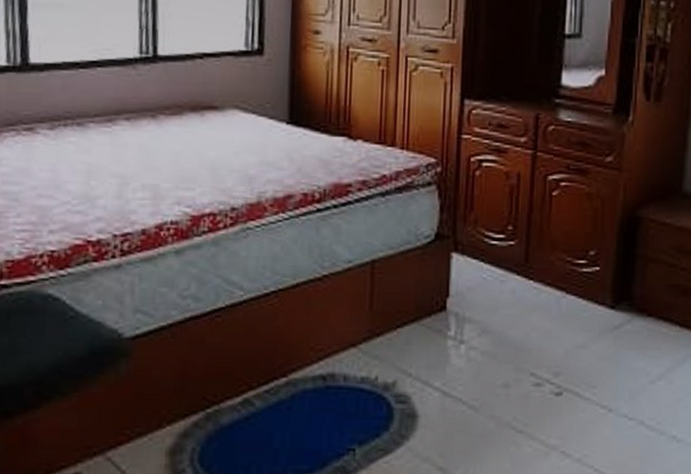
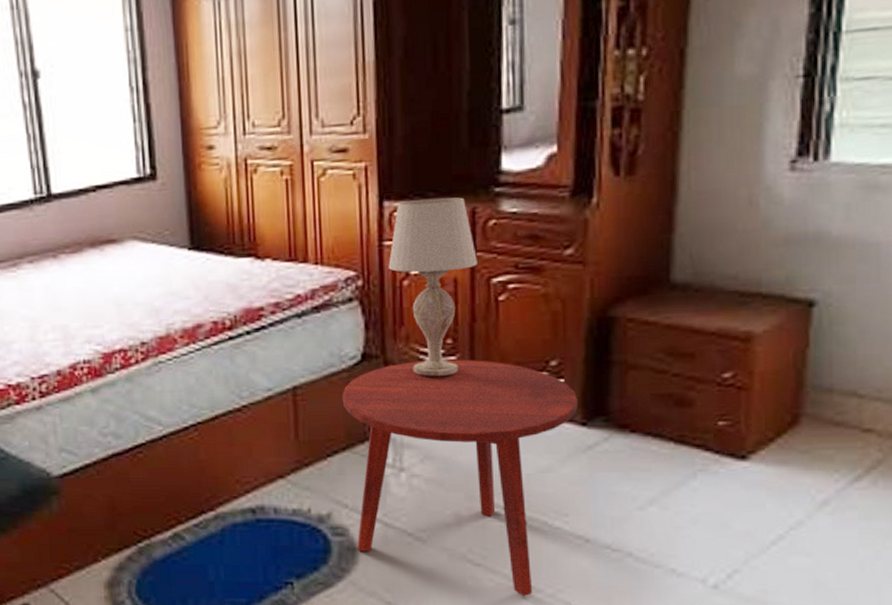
side table: none [415,243,609,462] -> present [342,359,577,597]
table lamp: none [464,101,537,258] -> present [388,197,477,376]

